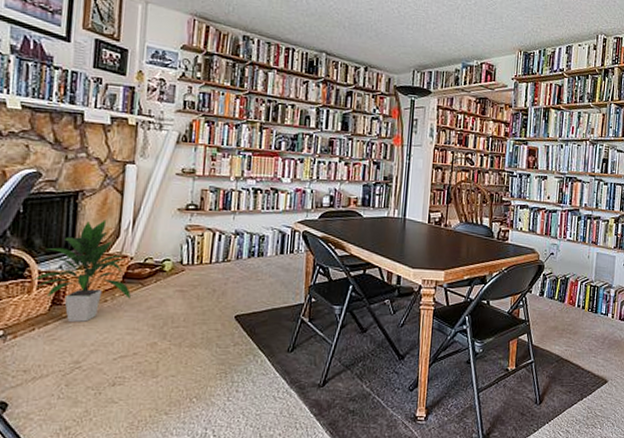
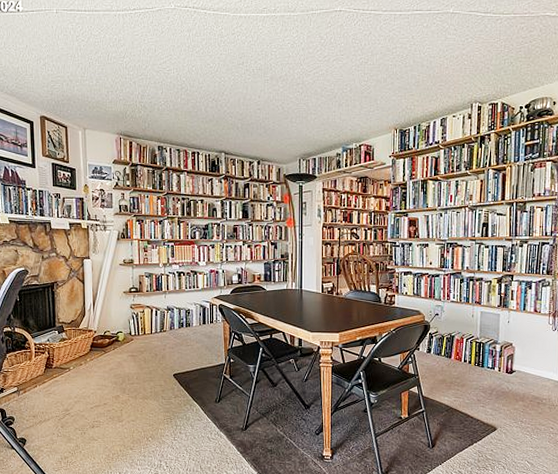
indoor plant: present [31,220,132,322] -> none [30,303,98,380]

